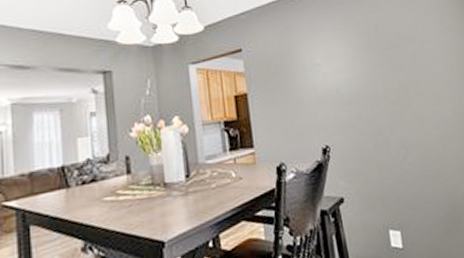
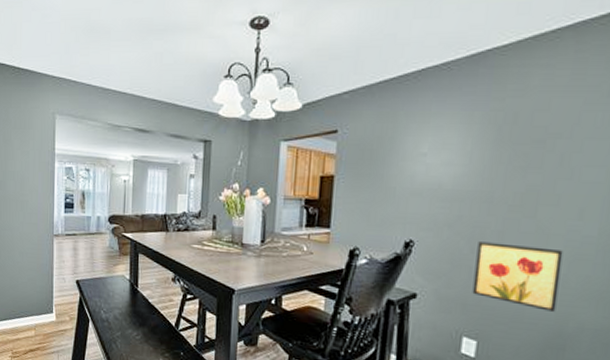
wall art: none [378,132,445,188] -> present [472,242,564,312]

